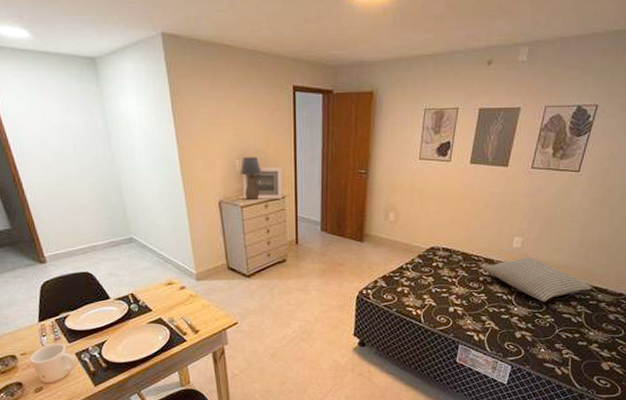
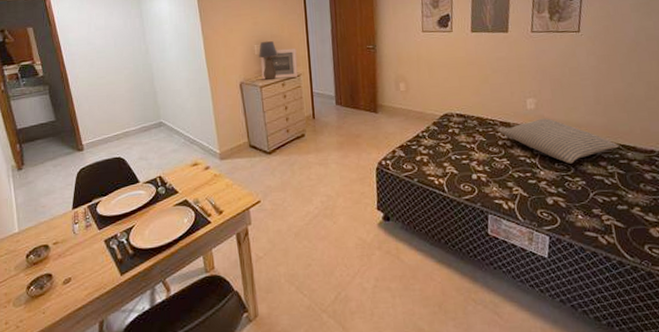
mug: present [29,343,76,384] -> none [61,230,104,274]

